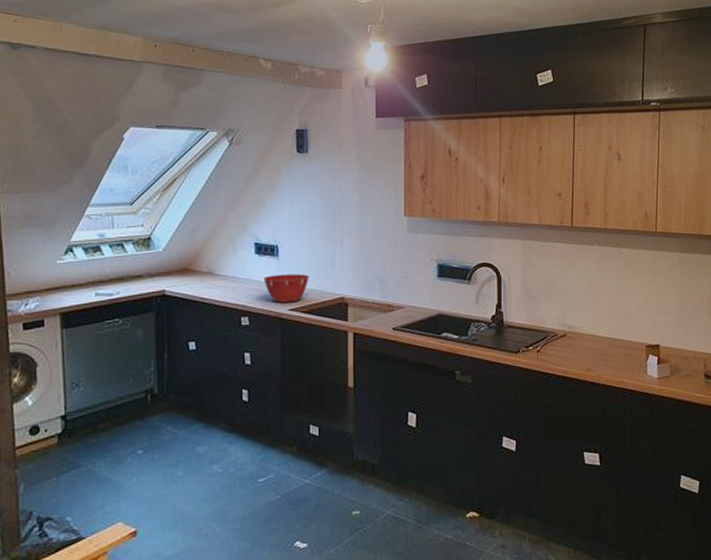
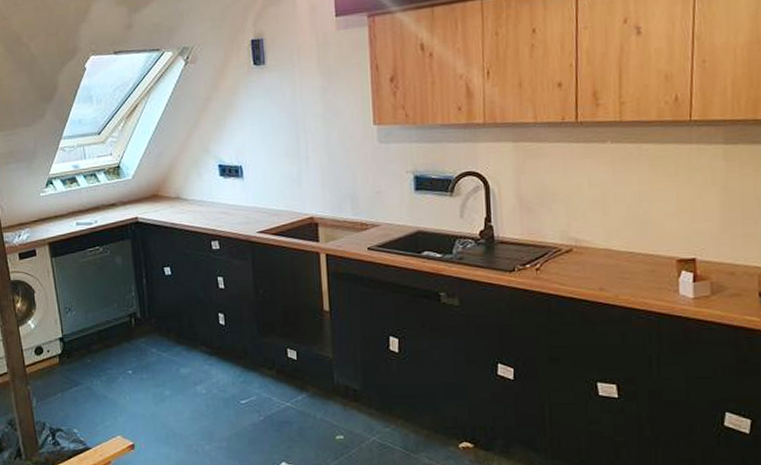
mixing bowl: present [264,274,309,303] -> none [230,194,276,225]

